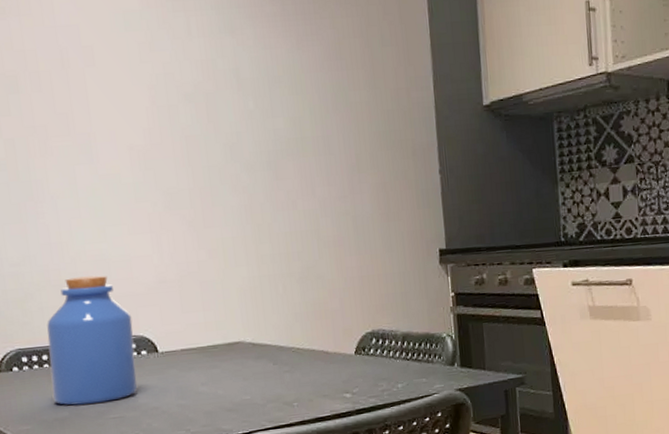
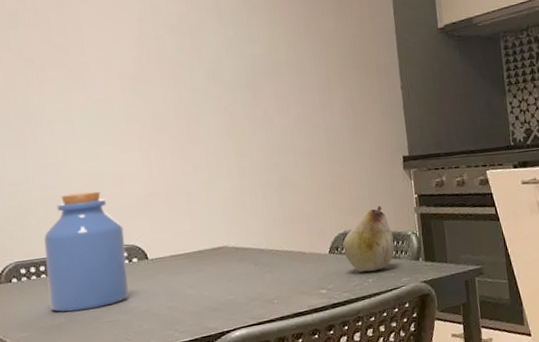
fruit: none [370,303,428,376] -> present [343,205,395,272]

